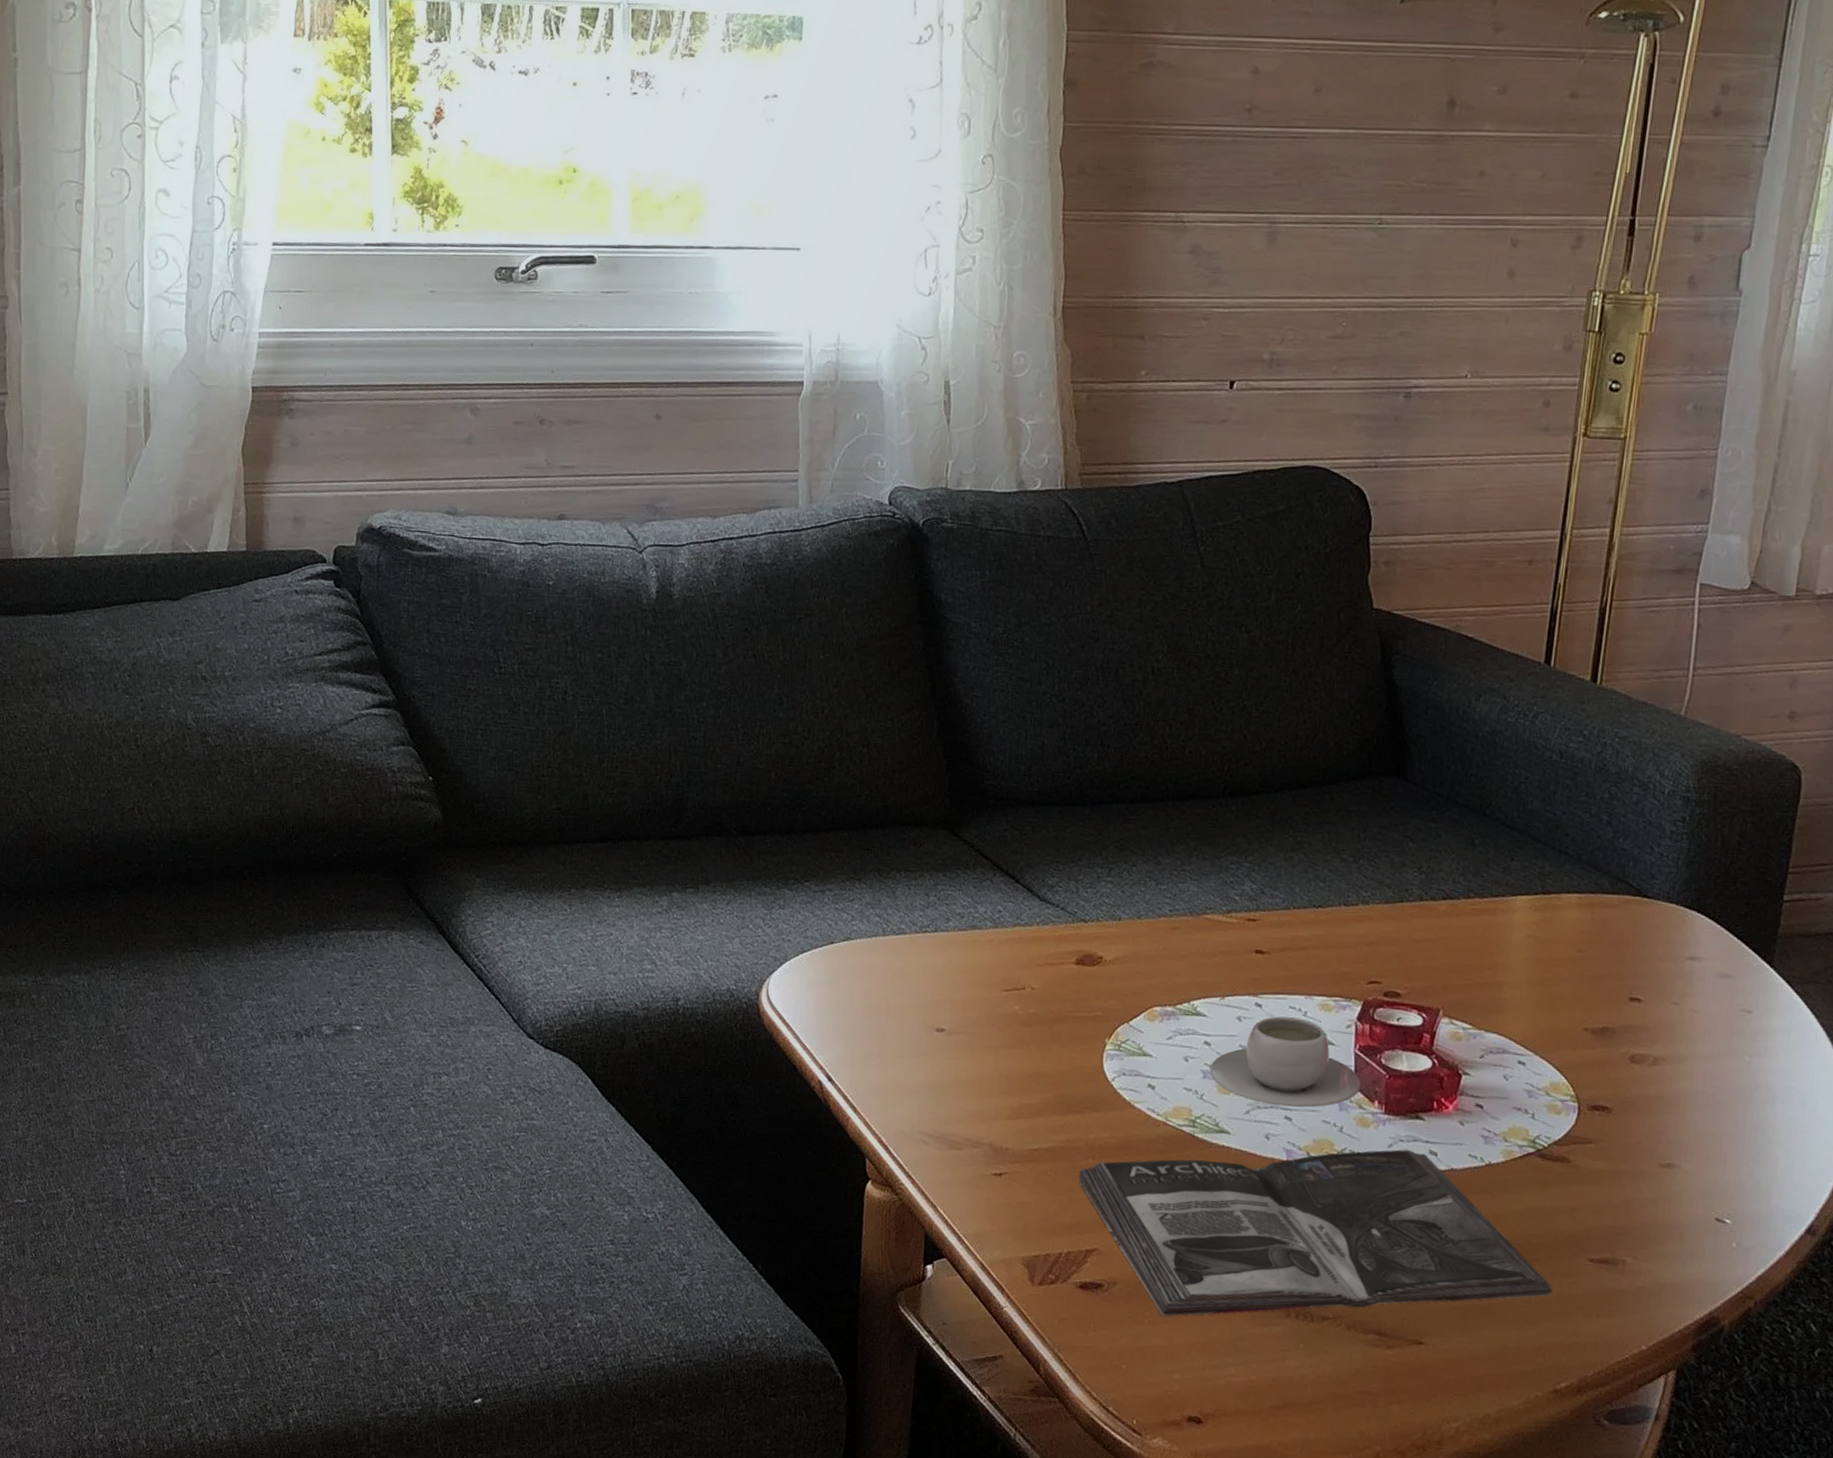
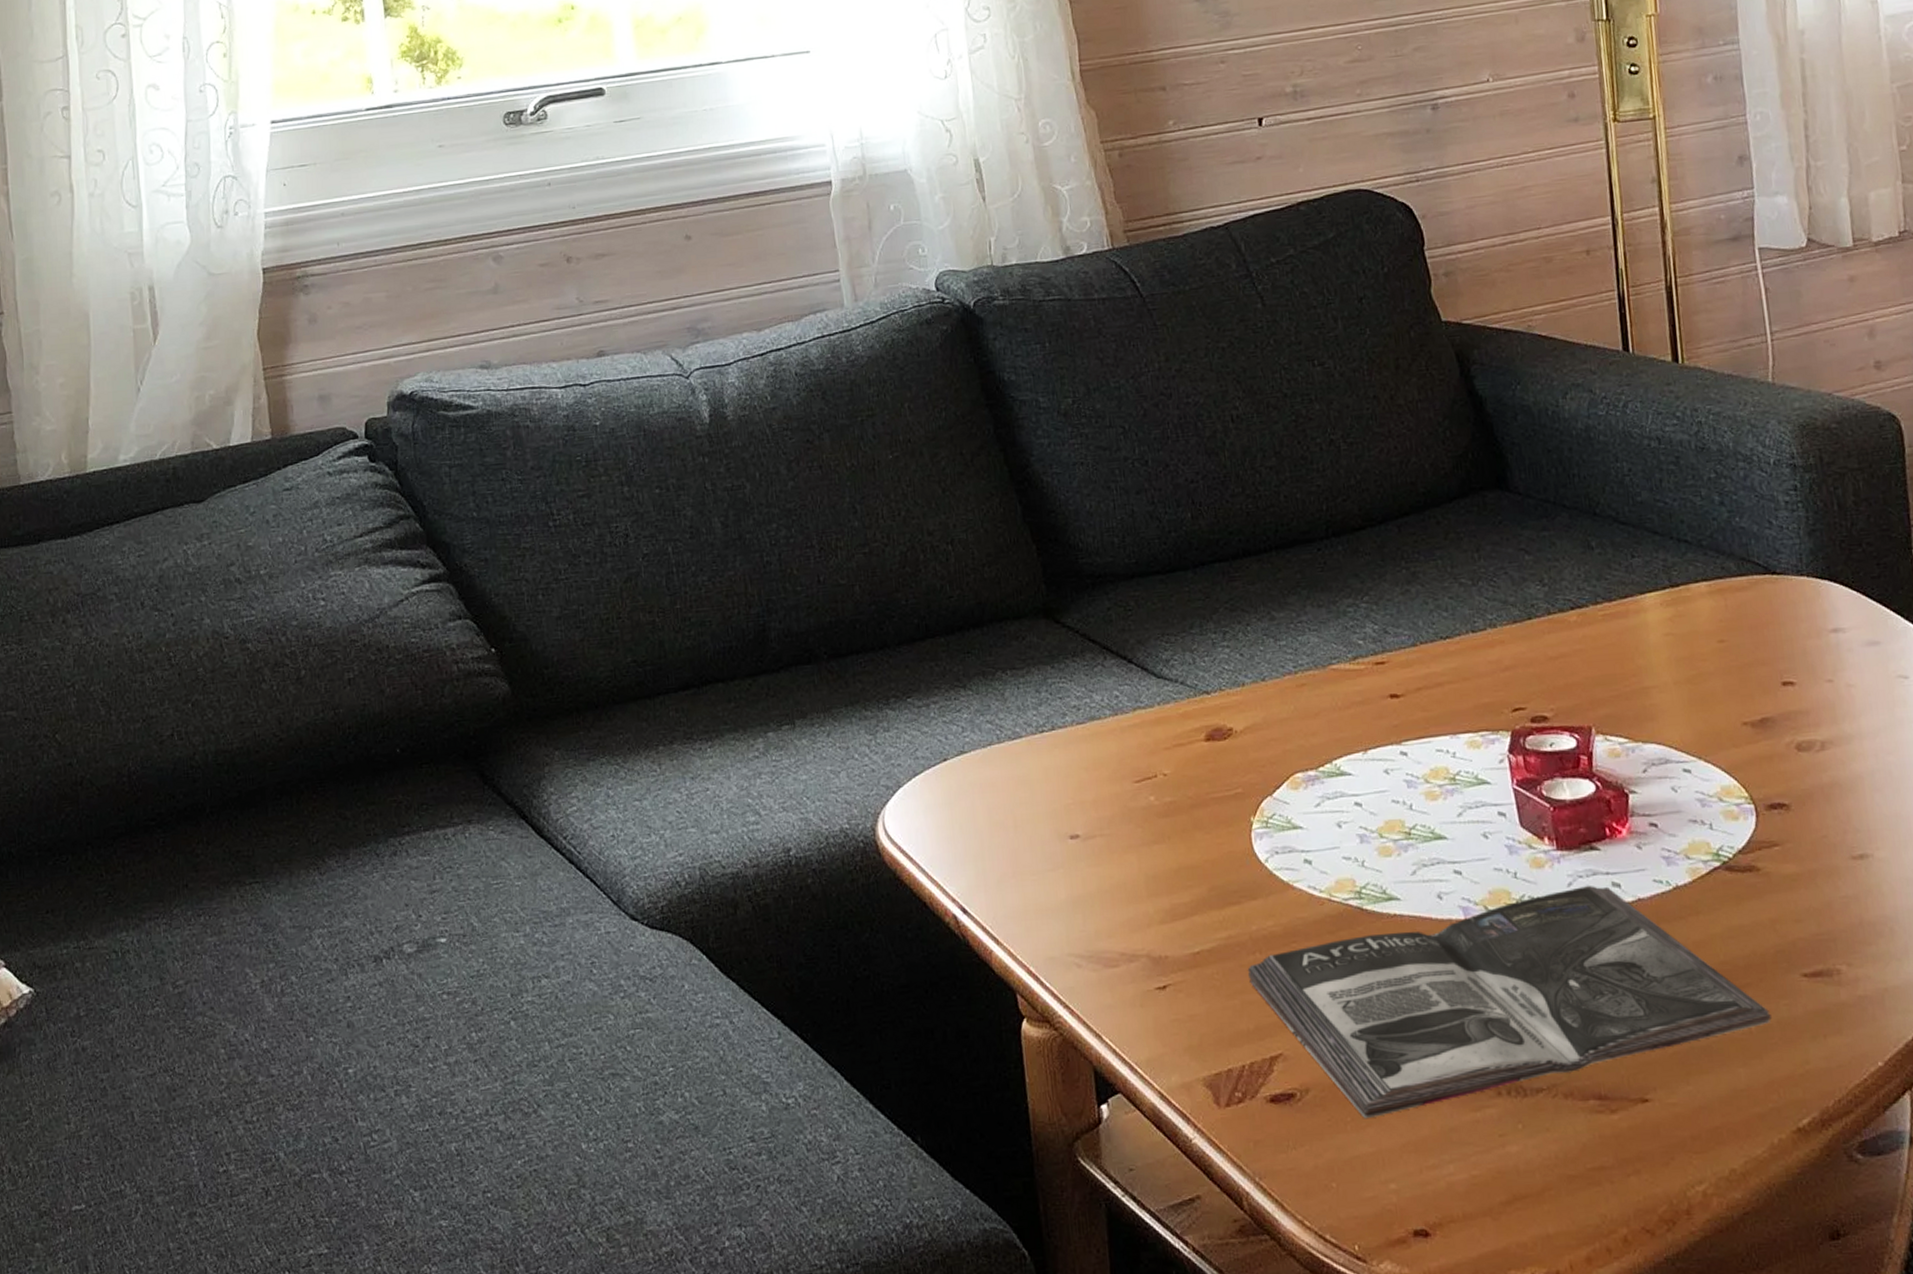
teacup: present [1209,1016,1362,1108] -> none [1365,760,1528,861]

